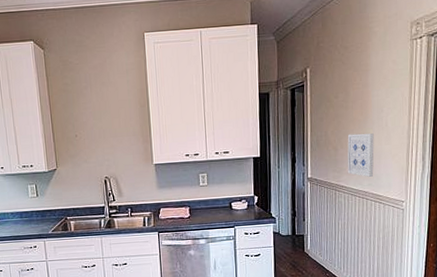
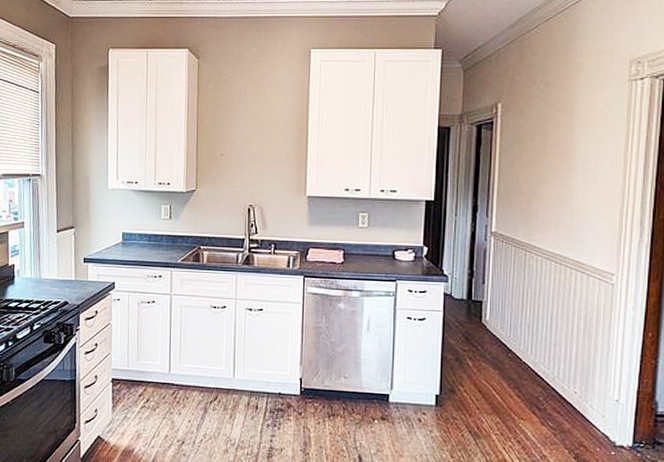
wall art: present [347,133,374,177] -> none [542,184,578,239]

